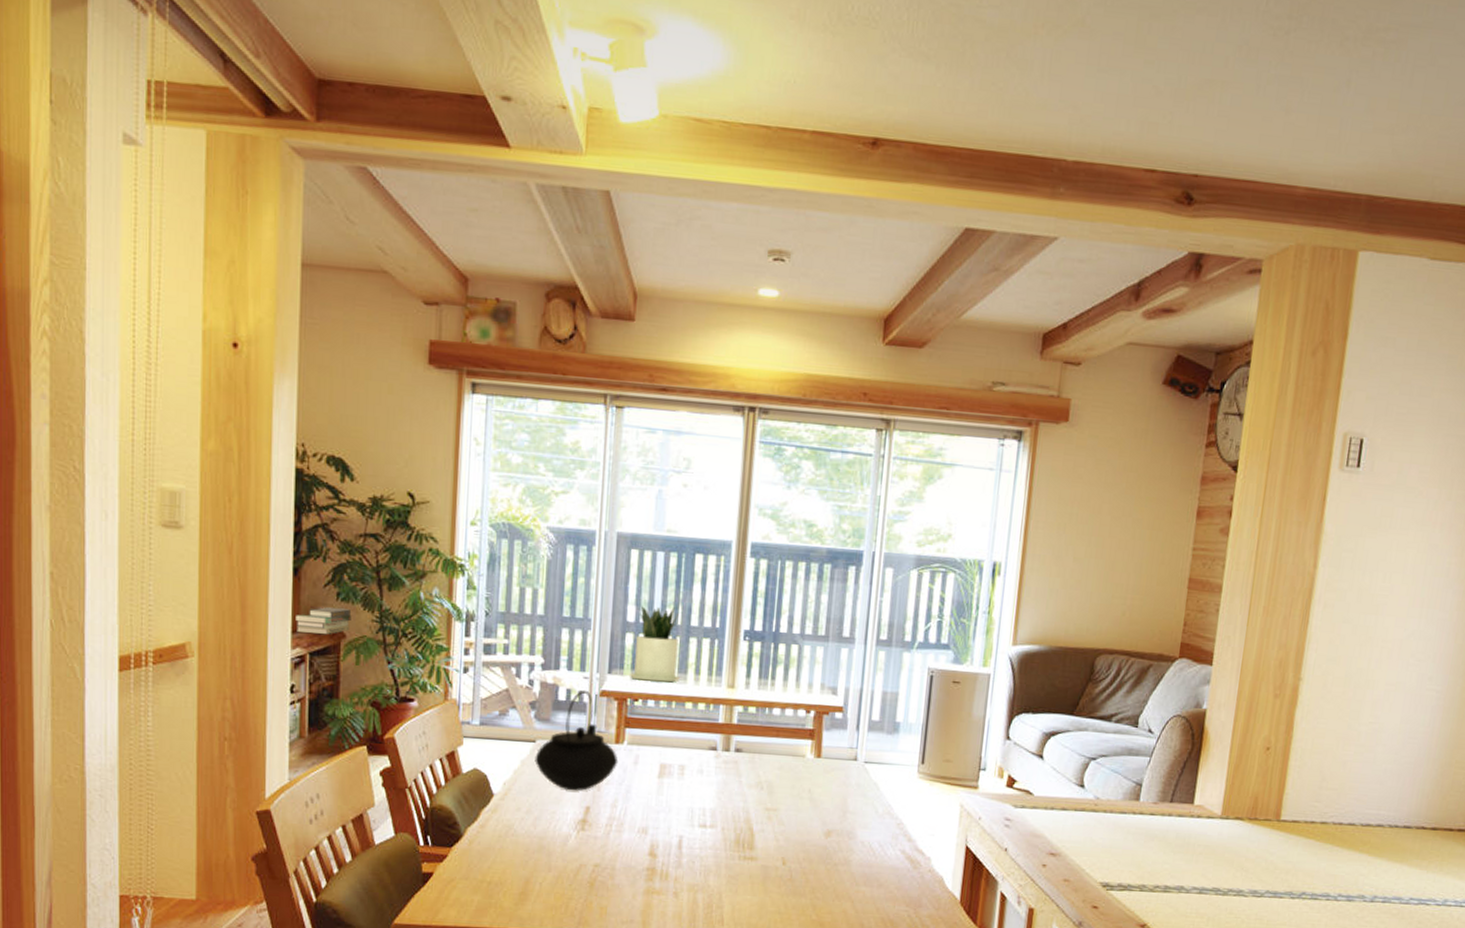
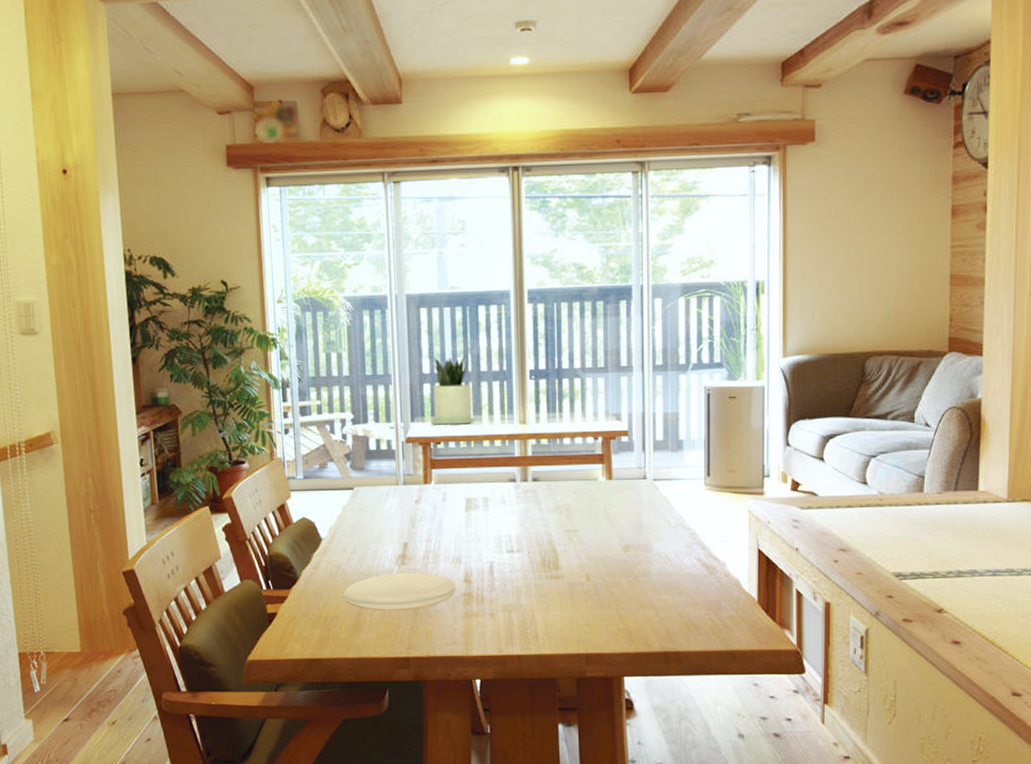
books: present [296,607,352,634] -> none [138,388,185,413]
plate: none [511,839,639,882] -> present [343,572,456,611]
teapot: present [534,689,619,790] -> none [354,438,429,529]

